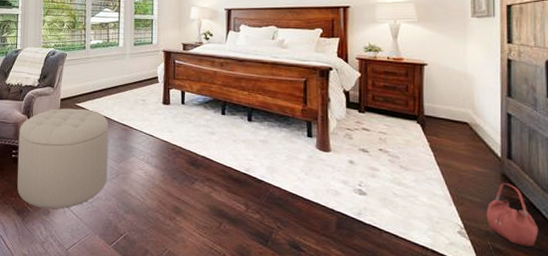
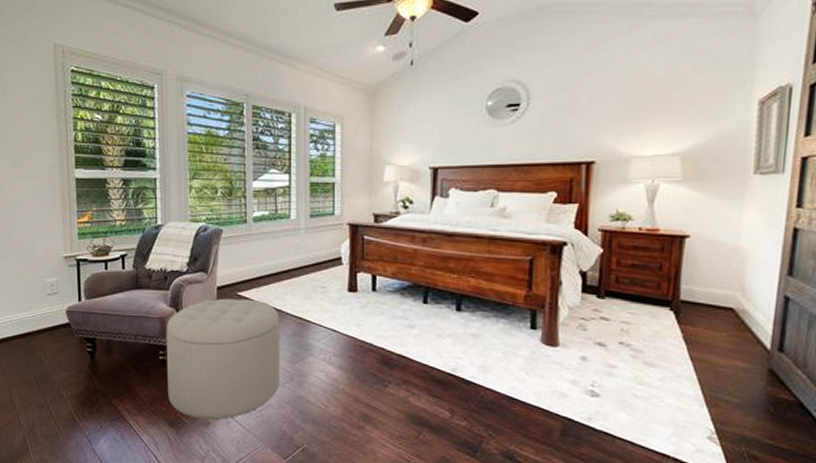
handbag: present [486,183,539,247] -> none [743,380,806,452]

